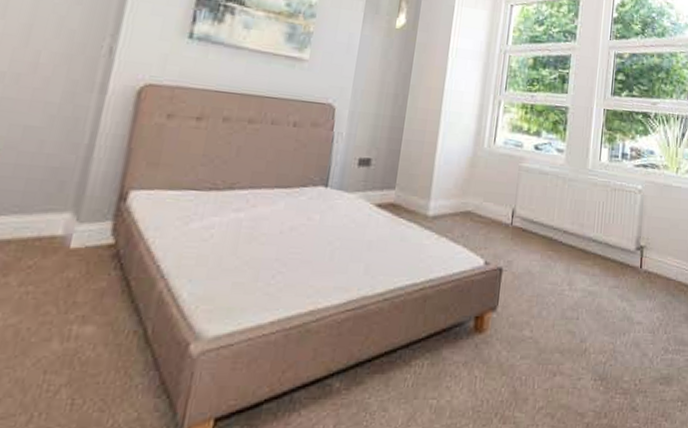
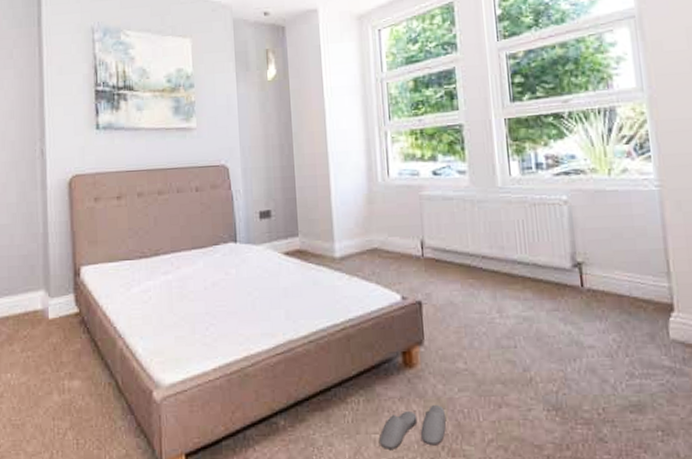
slippers: none [436,372,505,415] -> present [379,405,447,449]

